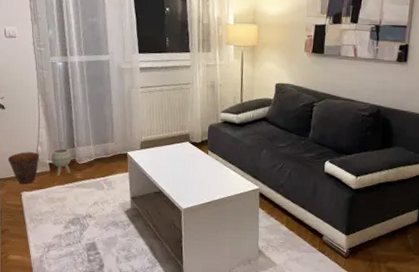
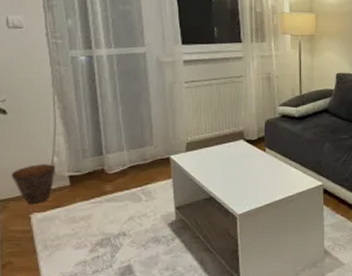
planter: present [51,148,72,177] -> none [71,157,99,191]

